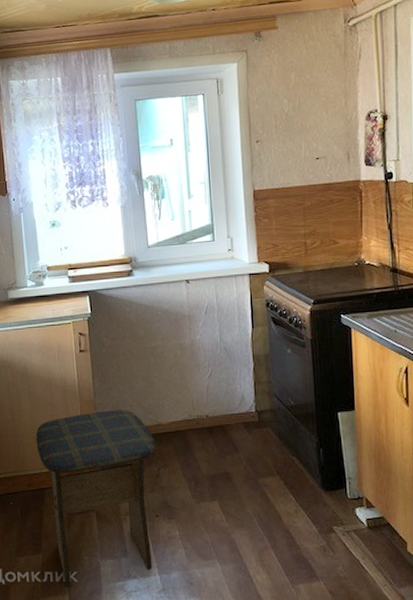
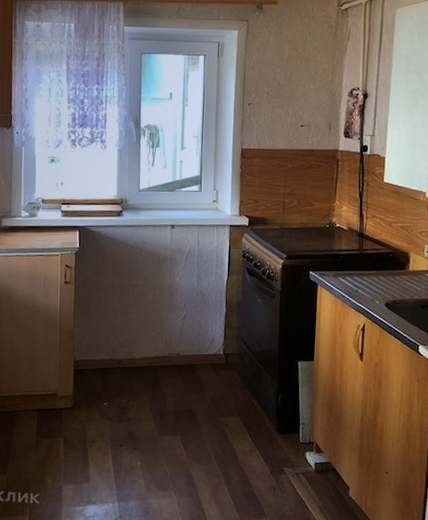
stool: present [35,410,156,587] -> none [13,341,128,508]

